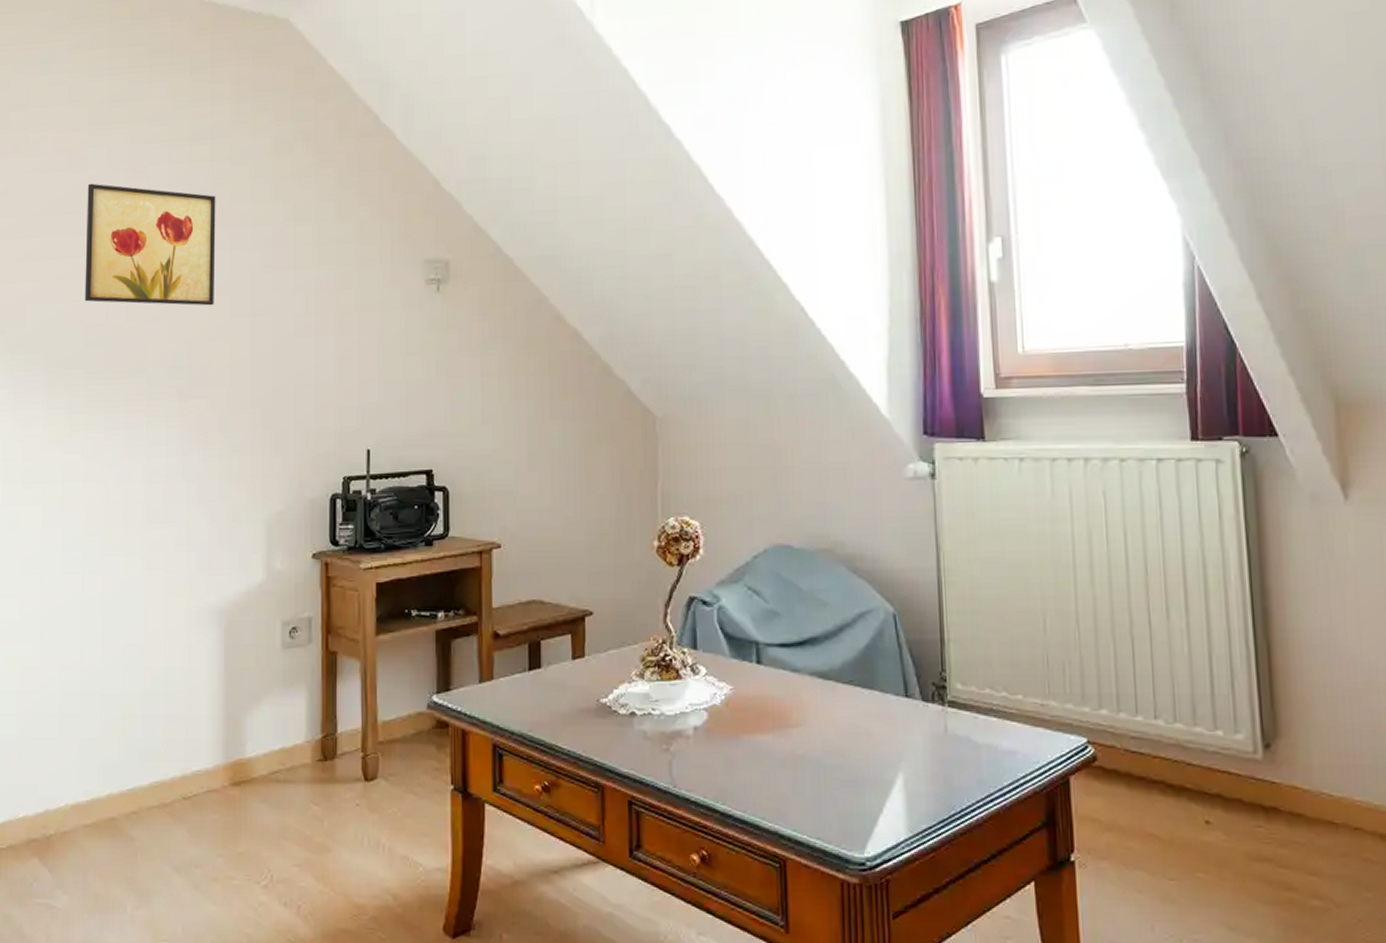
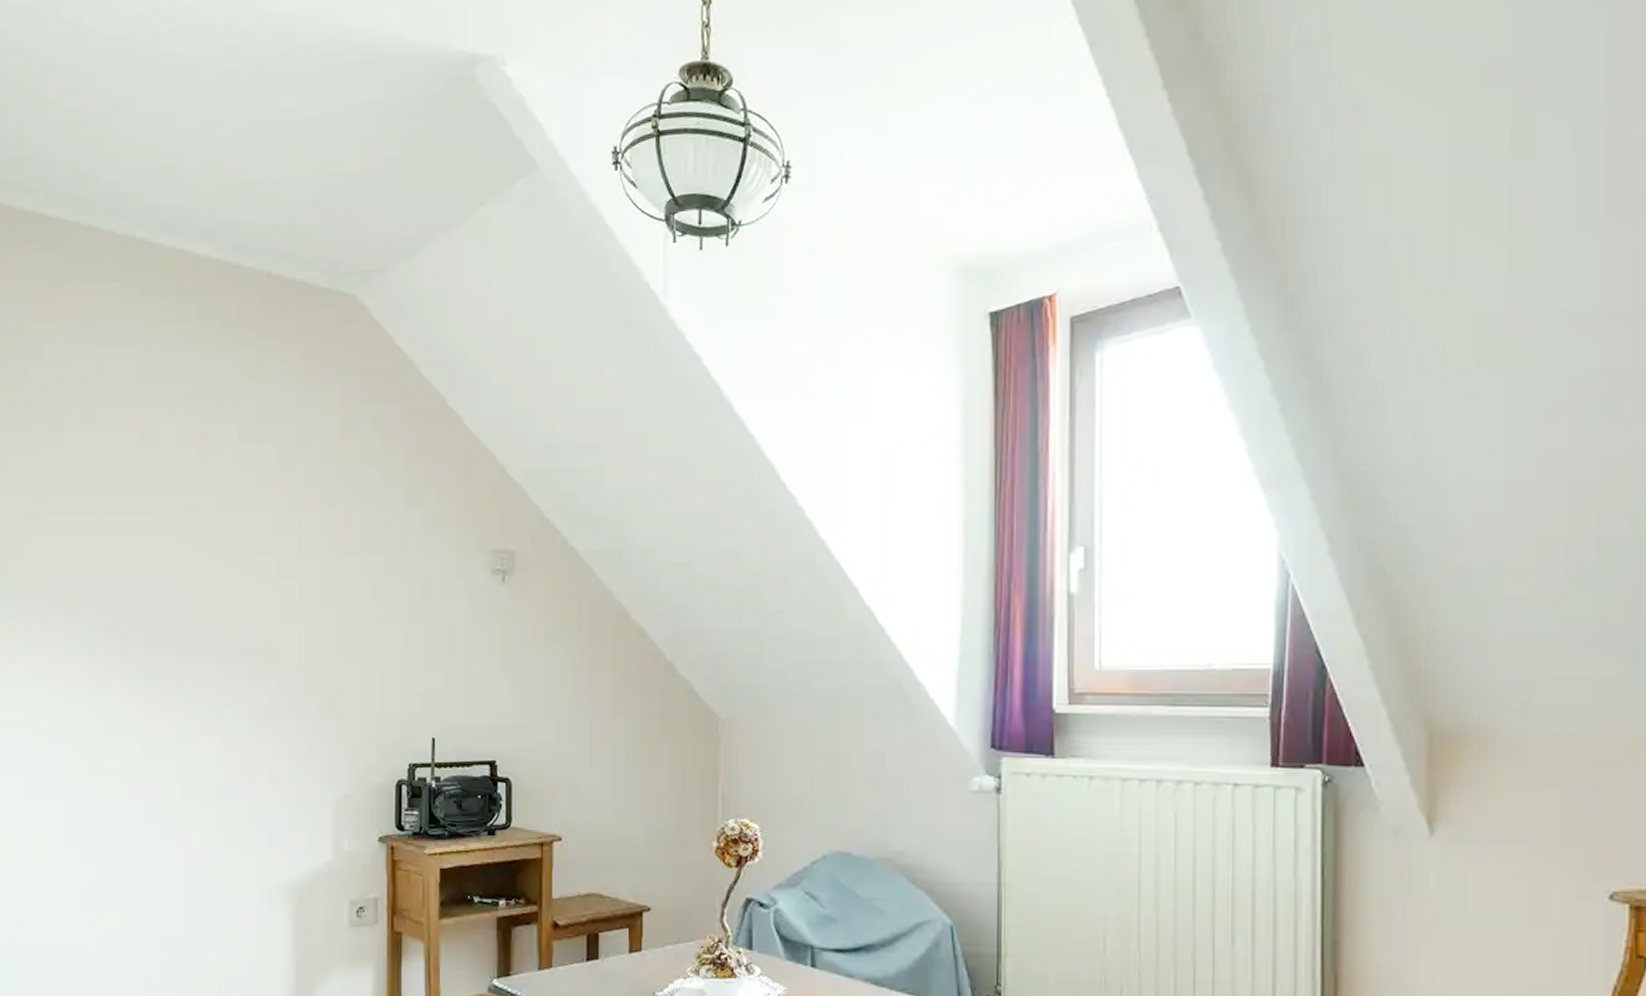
wall art: present [84,183,216,306] -> none [158,460,285,589]

